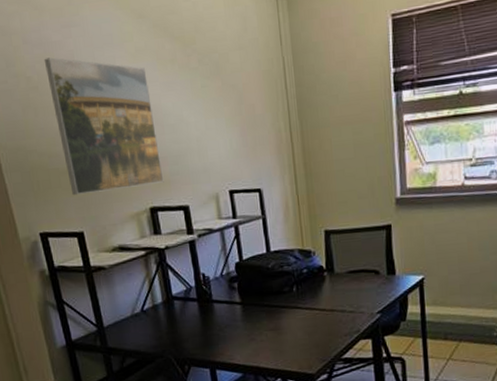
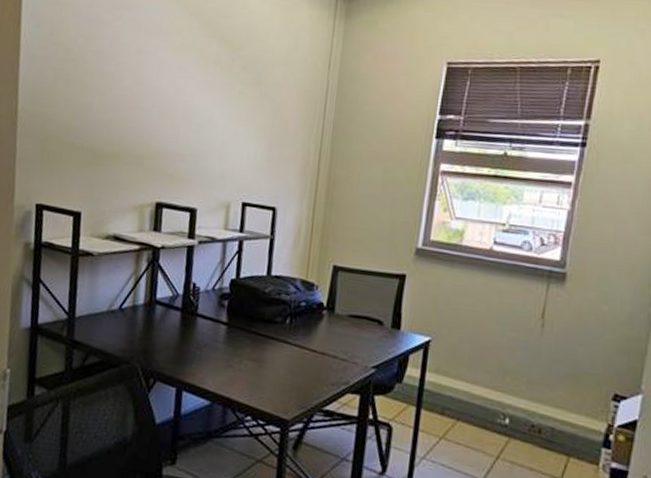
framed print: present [43,57,164,196] -> none [80,34,187,180]

